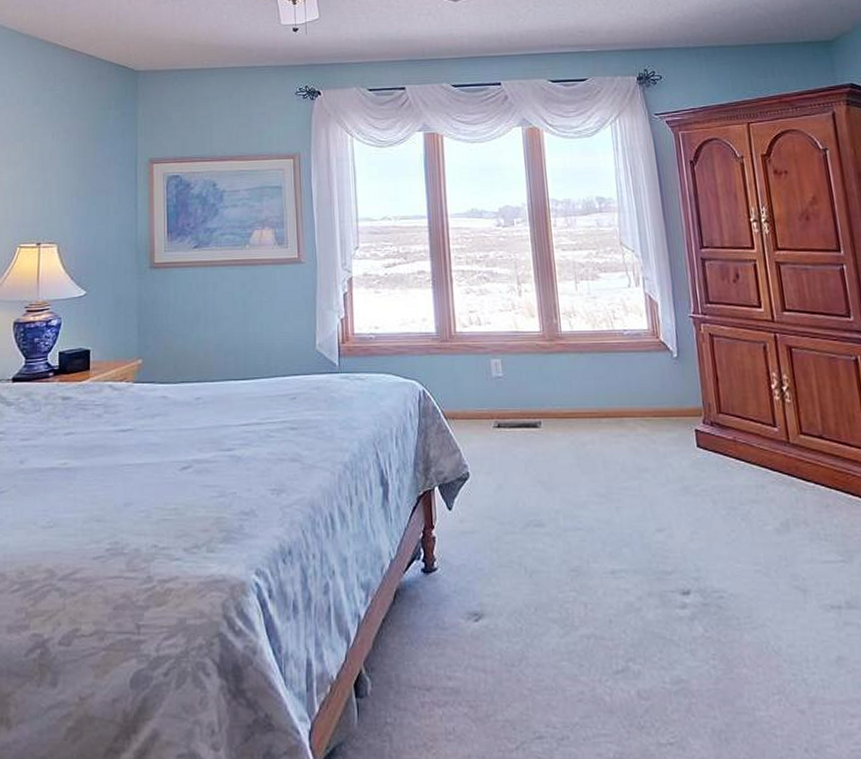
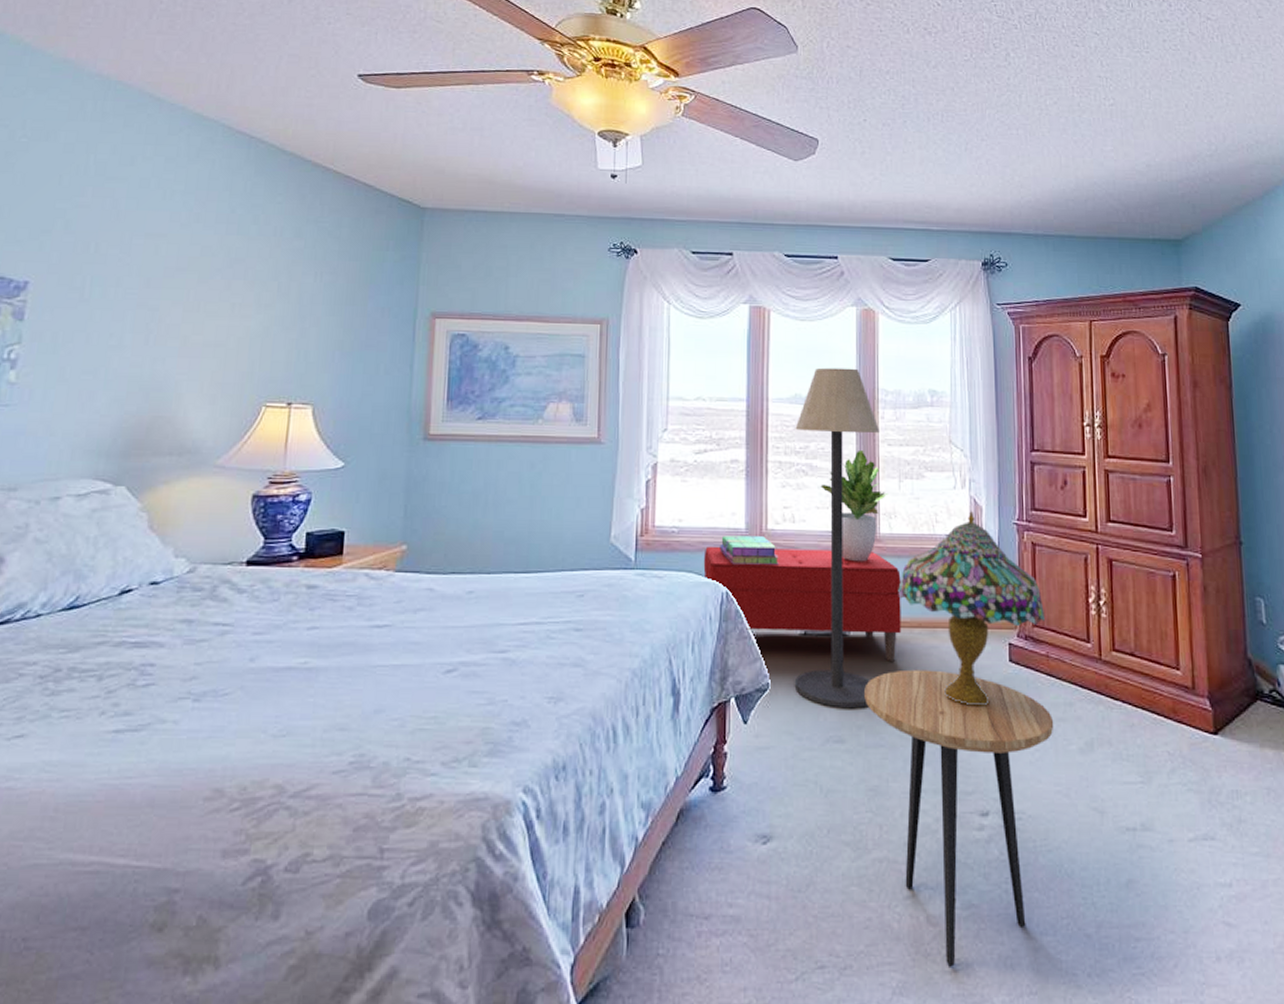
bench: none [400,348,590,450] -> present [703,546,902,661]
stack of books: none [414,339,469,365] -> present [719,535,779,565]
floor lamp: none [474,182,564,493] -> present [795,367,881,708]
potted plant: none [502,255,566,359] -> present [820,449,888,562]
side table: none [558,457,748,740] -> present [864,669,1054,967]
table lamp: none [583,306,729,490] -> present [898,510,1045,706]

